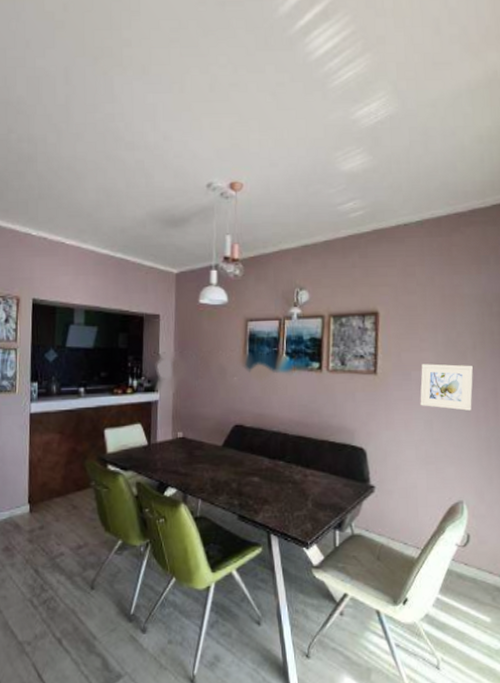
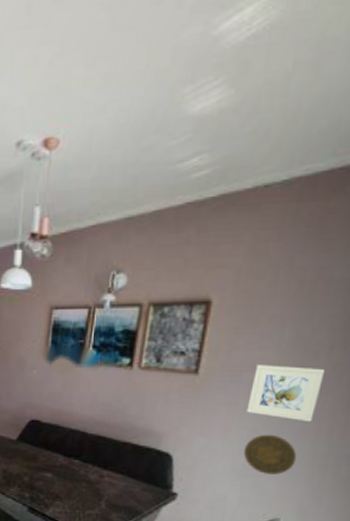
decorative plate: none [424,424,466,460] -> present [244,434,297,475]

